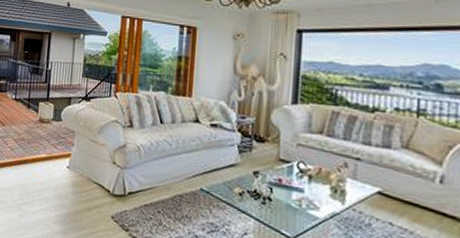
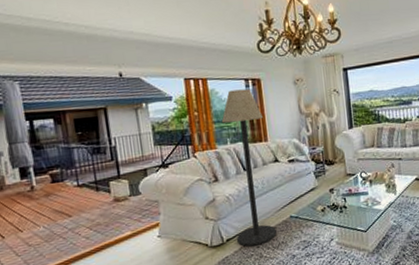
floor lamp: none [139,35,192,210] -> present [221,88,276,247]

